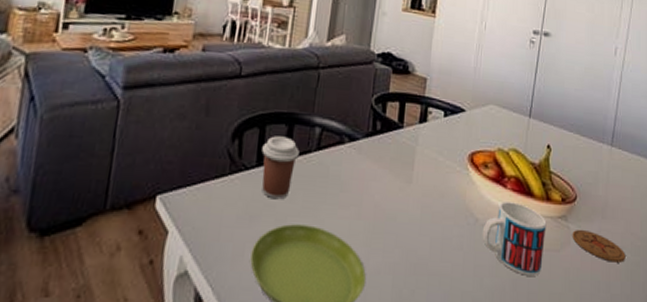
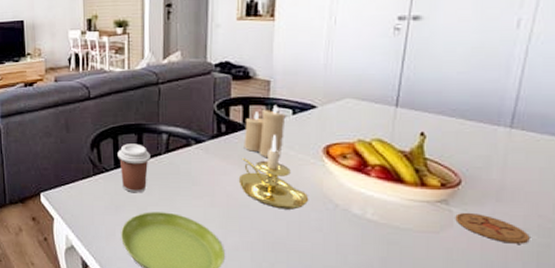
candle holder: none [387,137,453,224] -> present [238,135,309,210]
candle: none [396,104,438,164] -> present [244,104,286,158]
mug: present [482,202,547,276] -> none [344,189,422,255]

